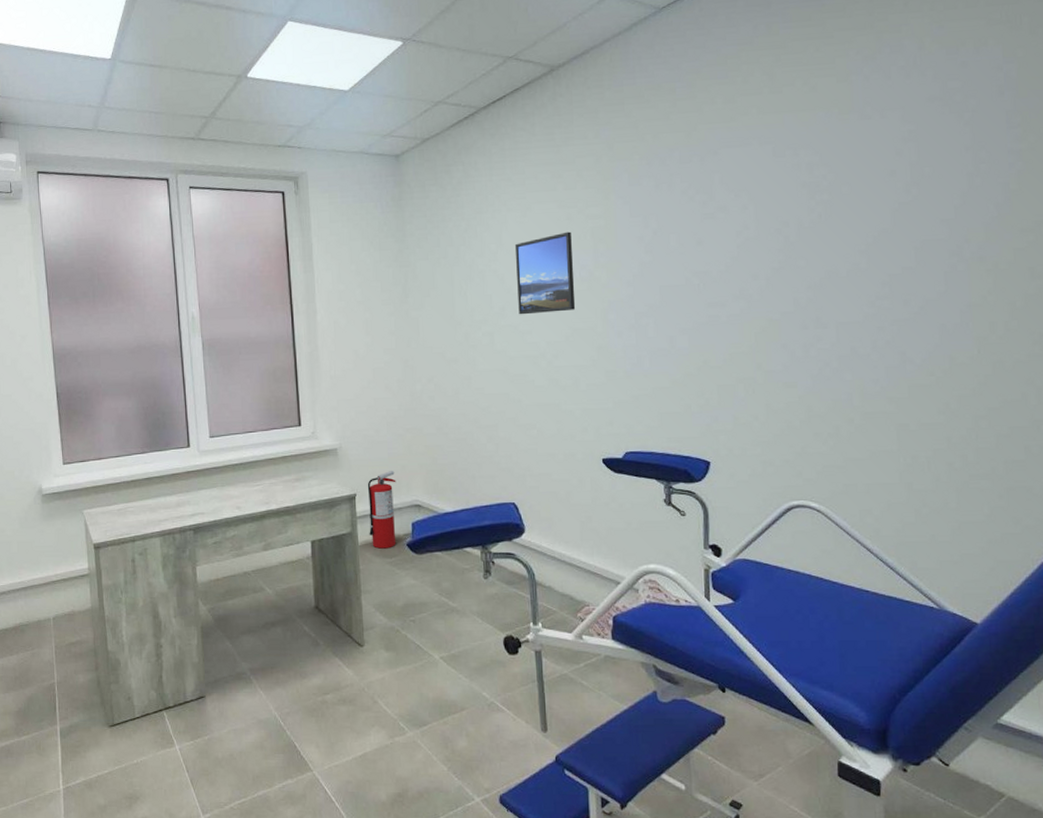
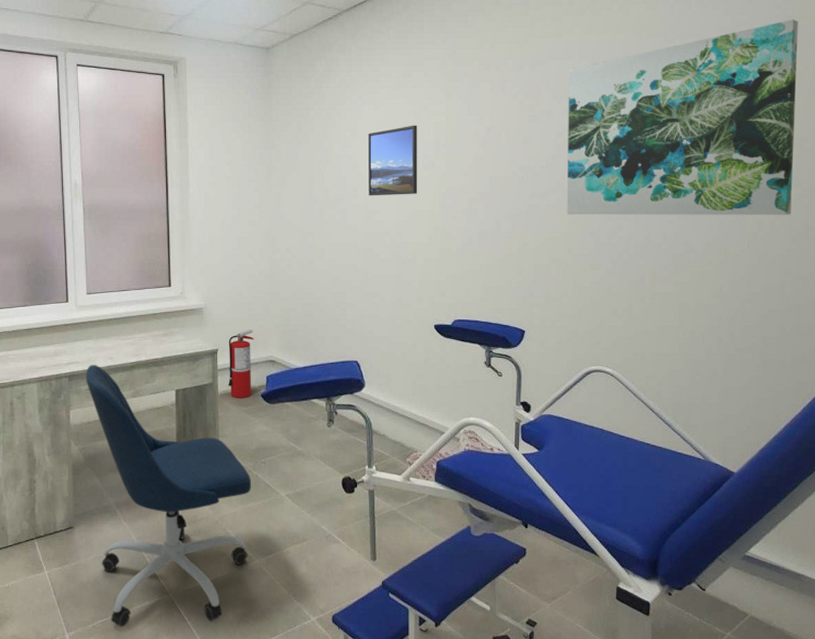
office chair: none [212,515,401,809] -> present [86,365,252,627]
wall art: none [747,81,1031,326] -> present [566,19,798,215]

